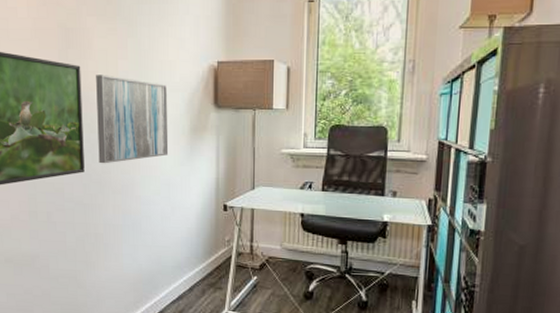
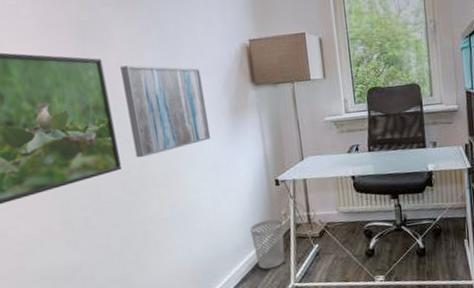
wastebasket: none [193,243,226,292] -> present [250,219,285,269]

